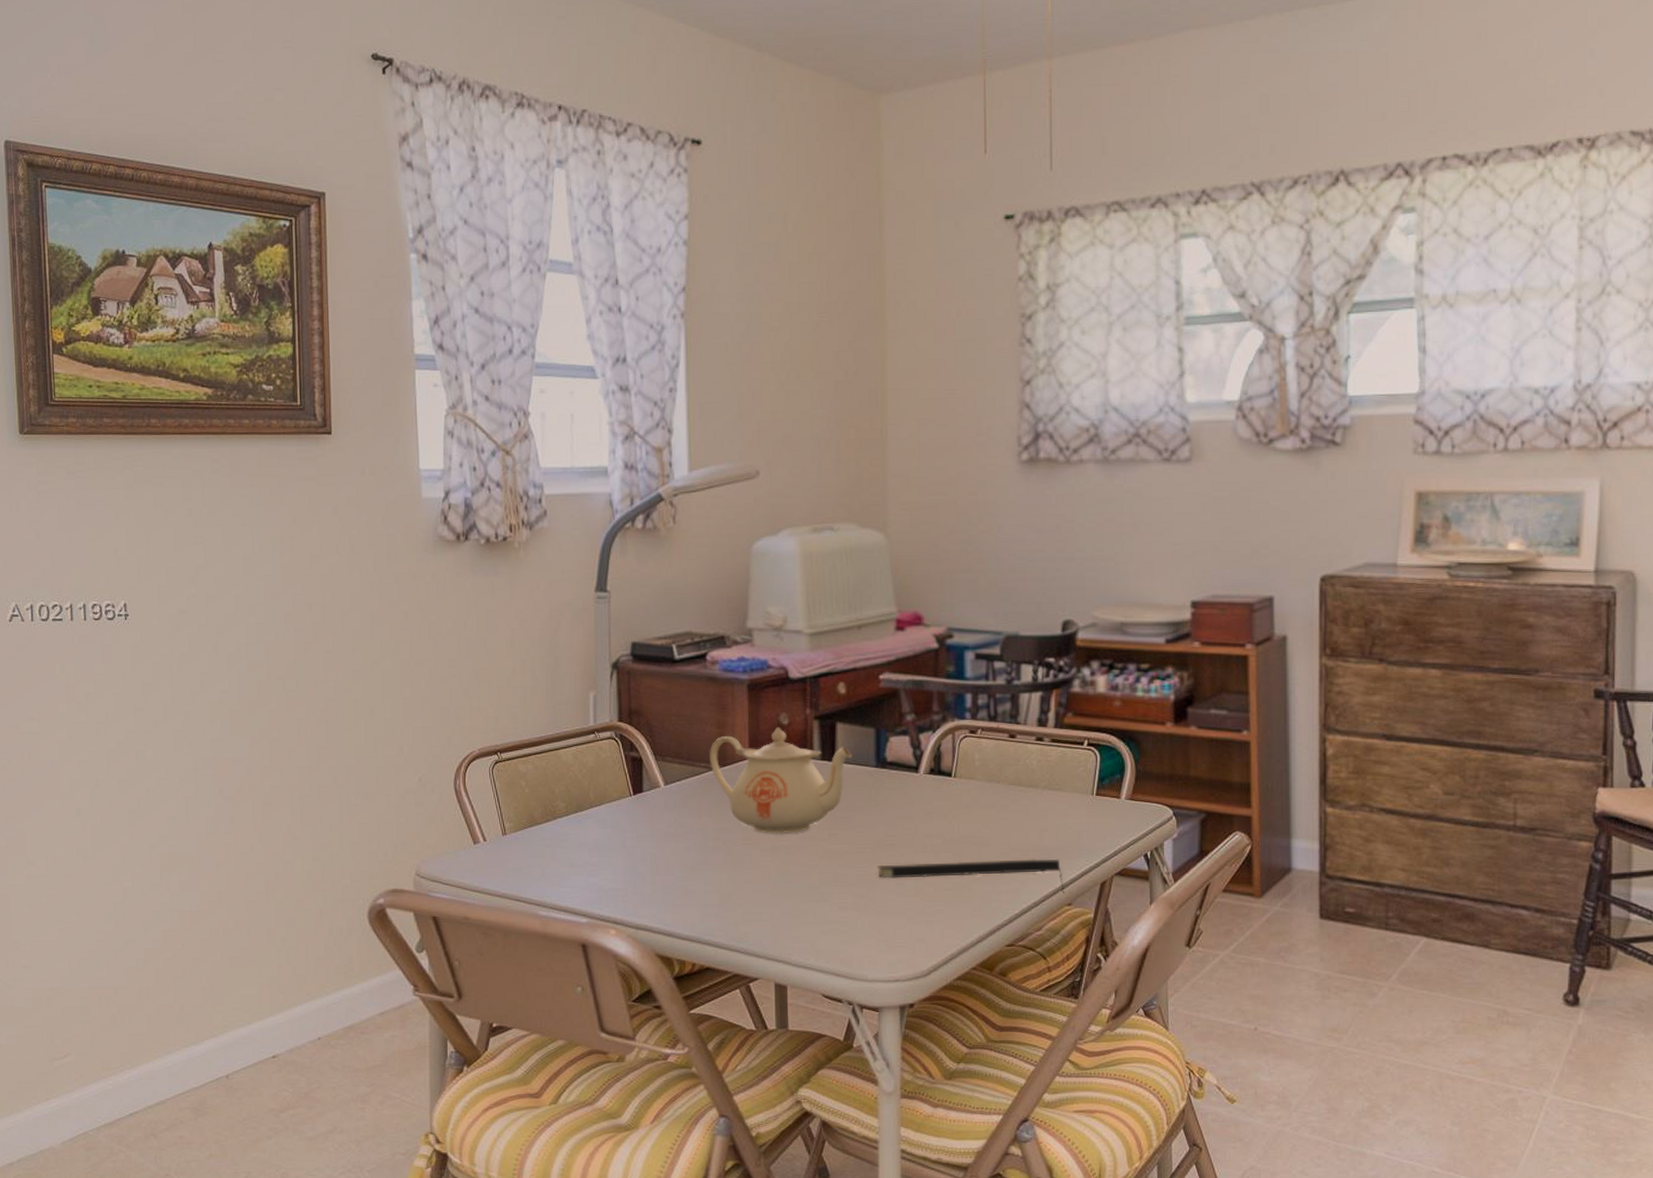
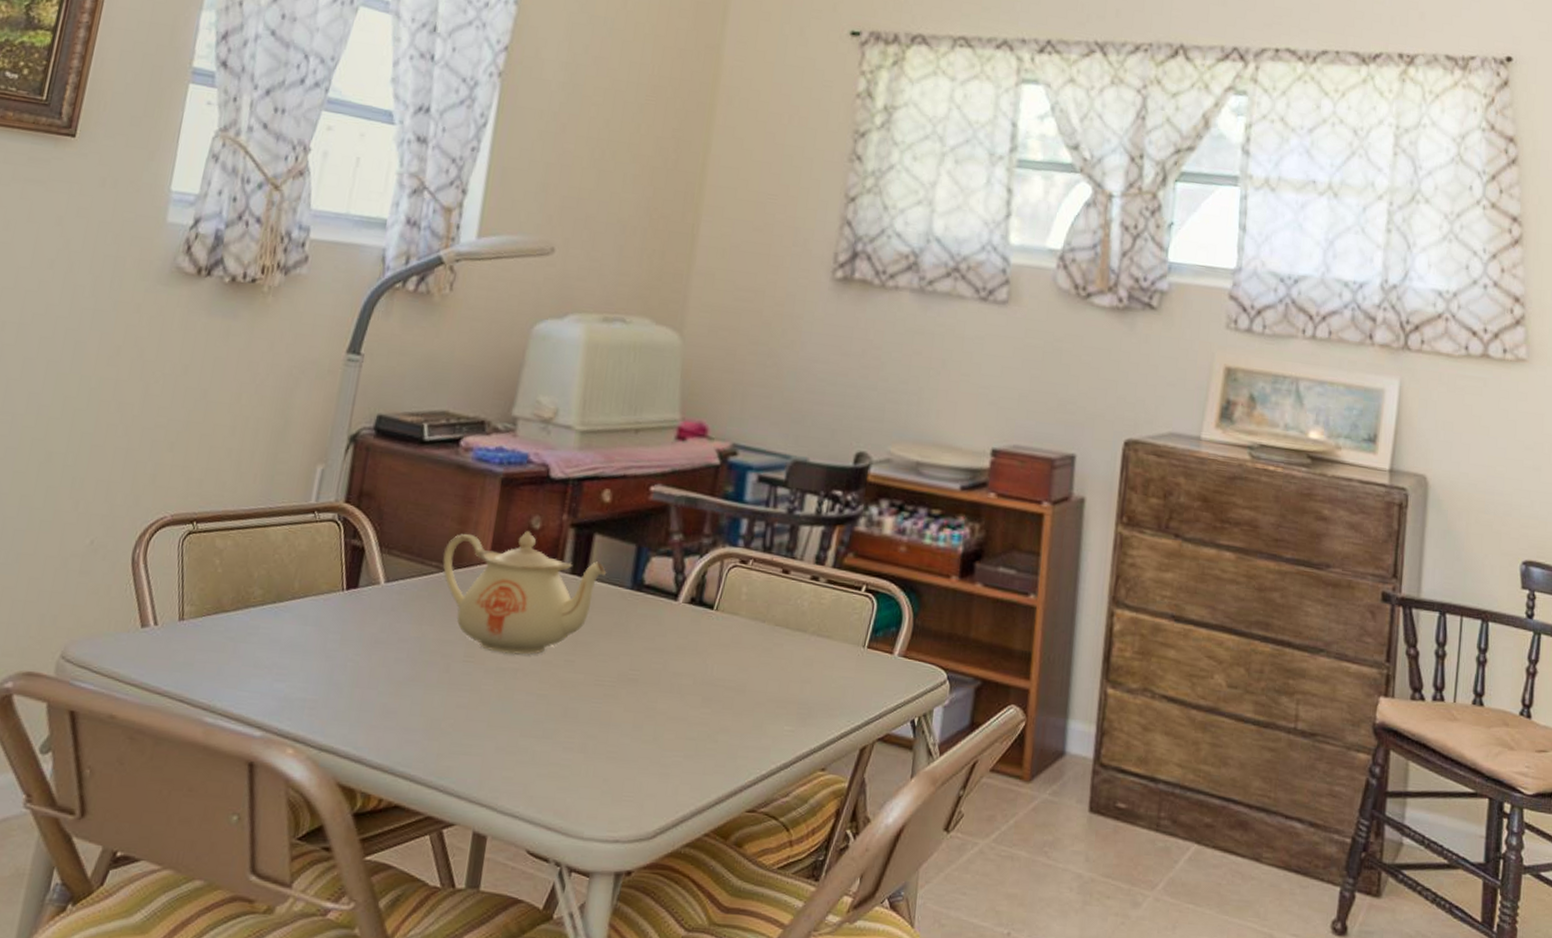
notepad: present [877,858,1065,893] -> none [613,703,820,756]

